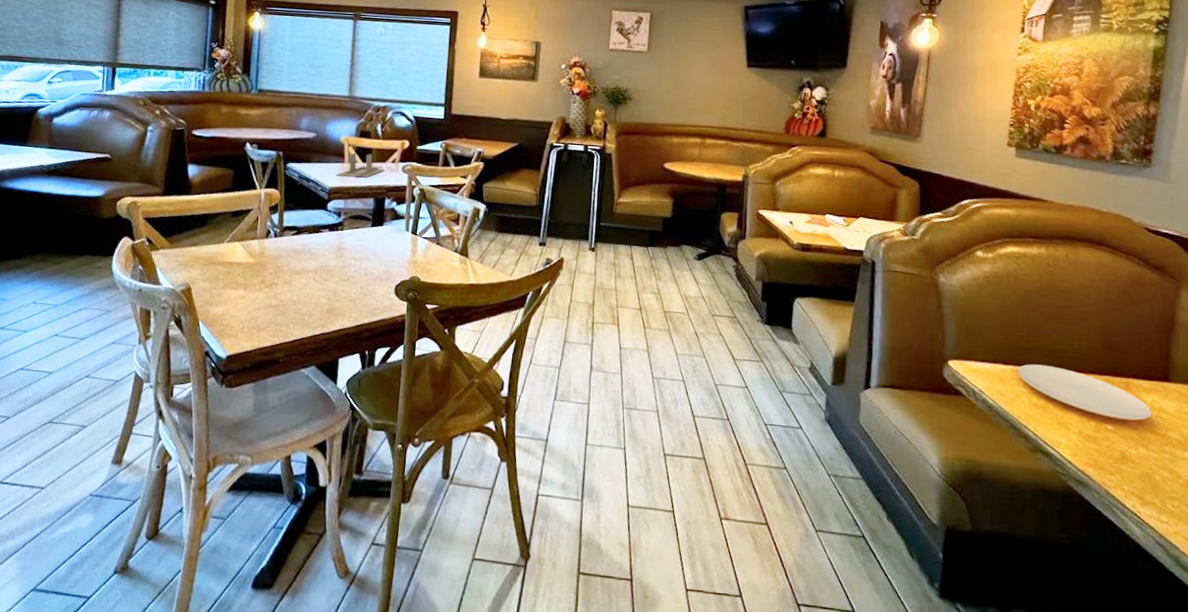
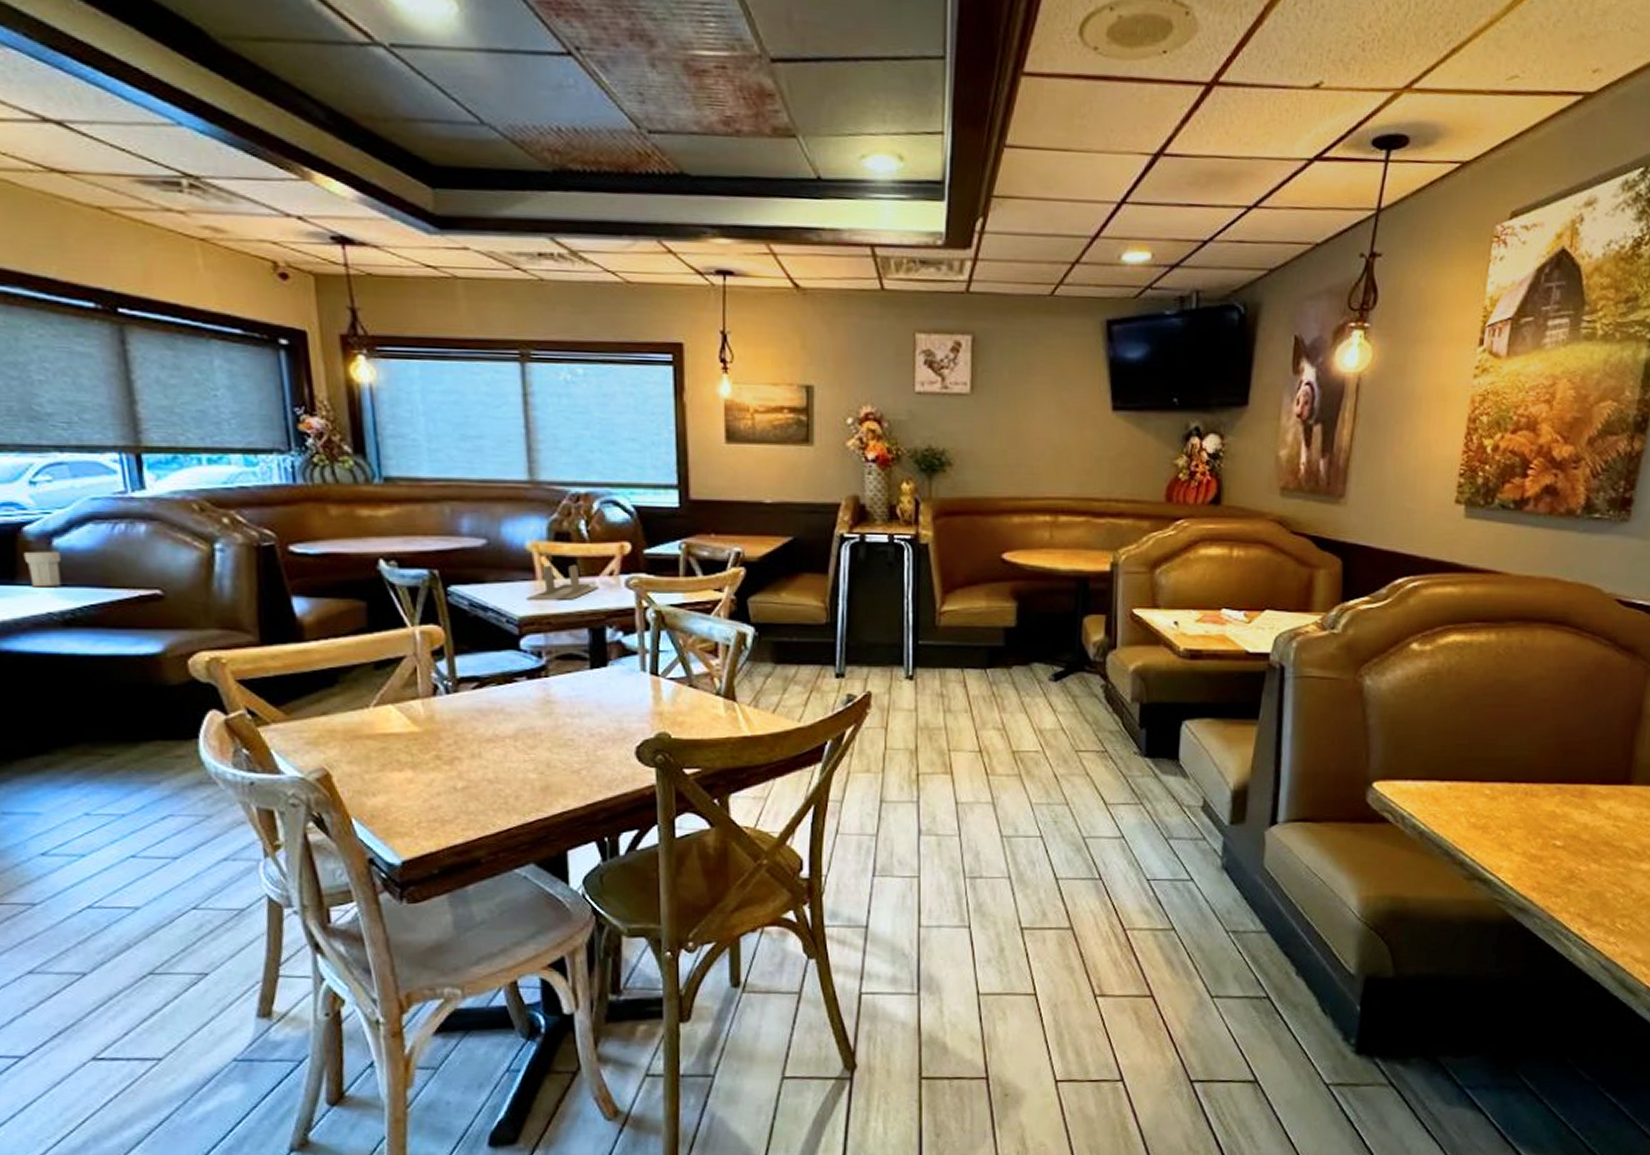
cup: none [34,125,56,149] -> present [23,551,62,588]
plate: present [1018,364,1151,421] -> none [1455,777,1607,833]

